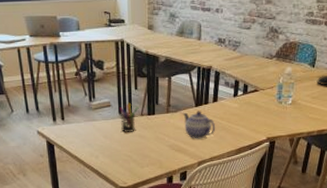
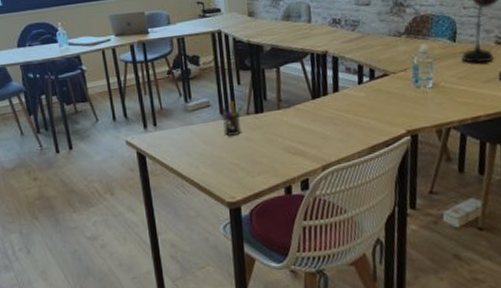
teapot: present [183,111,216,139] -> none [298,104,340,139]

